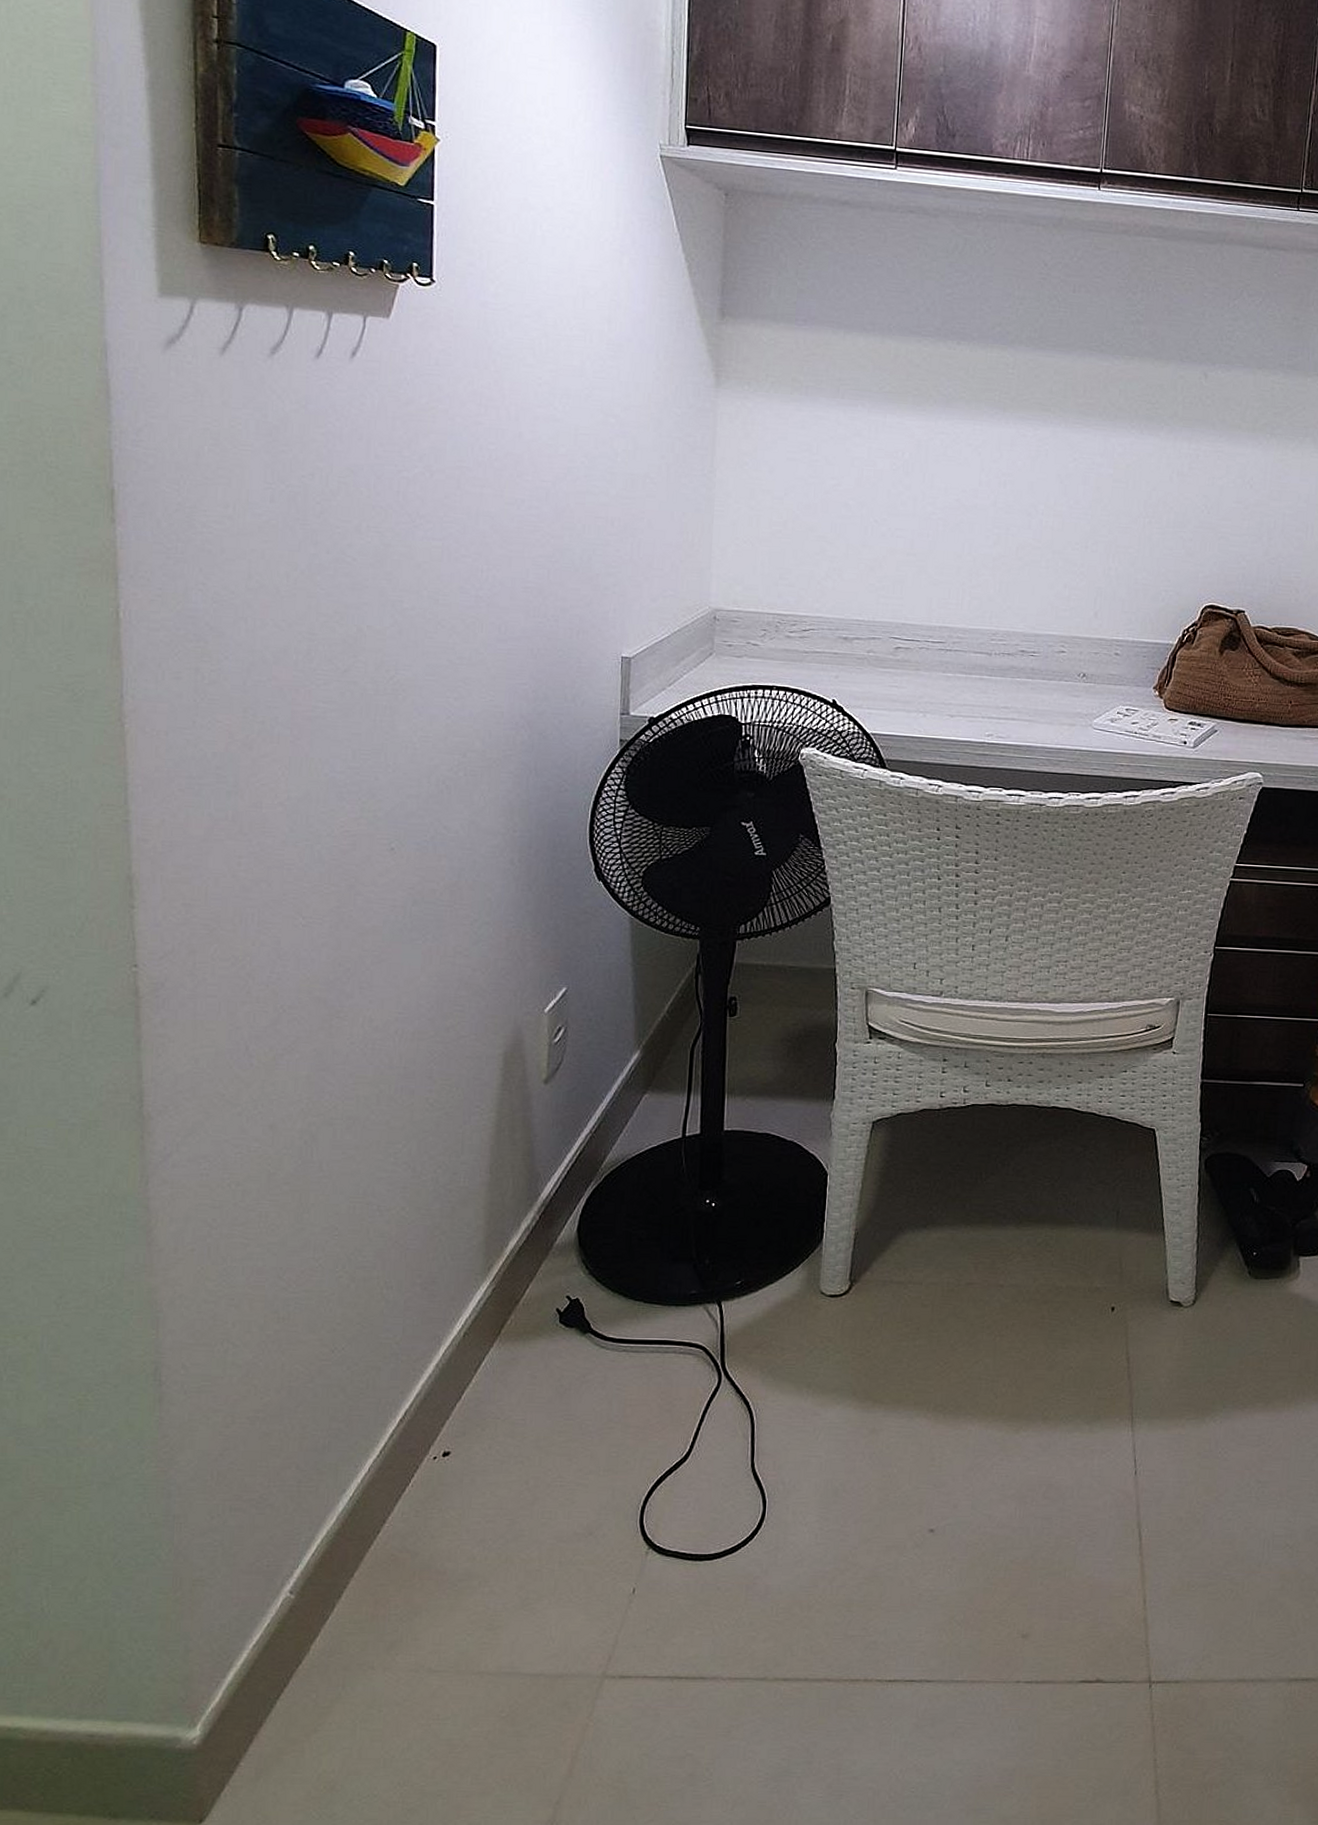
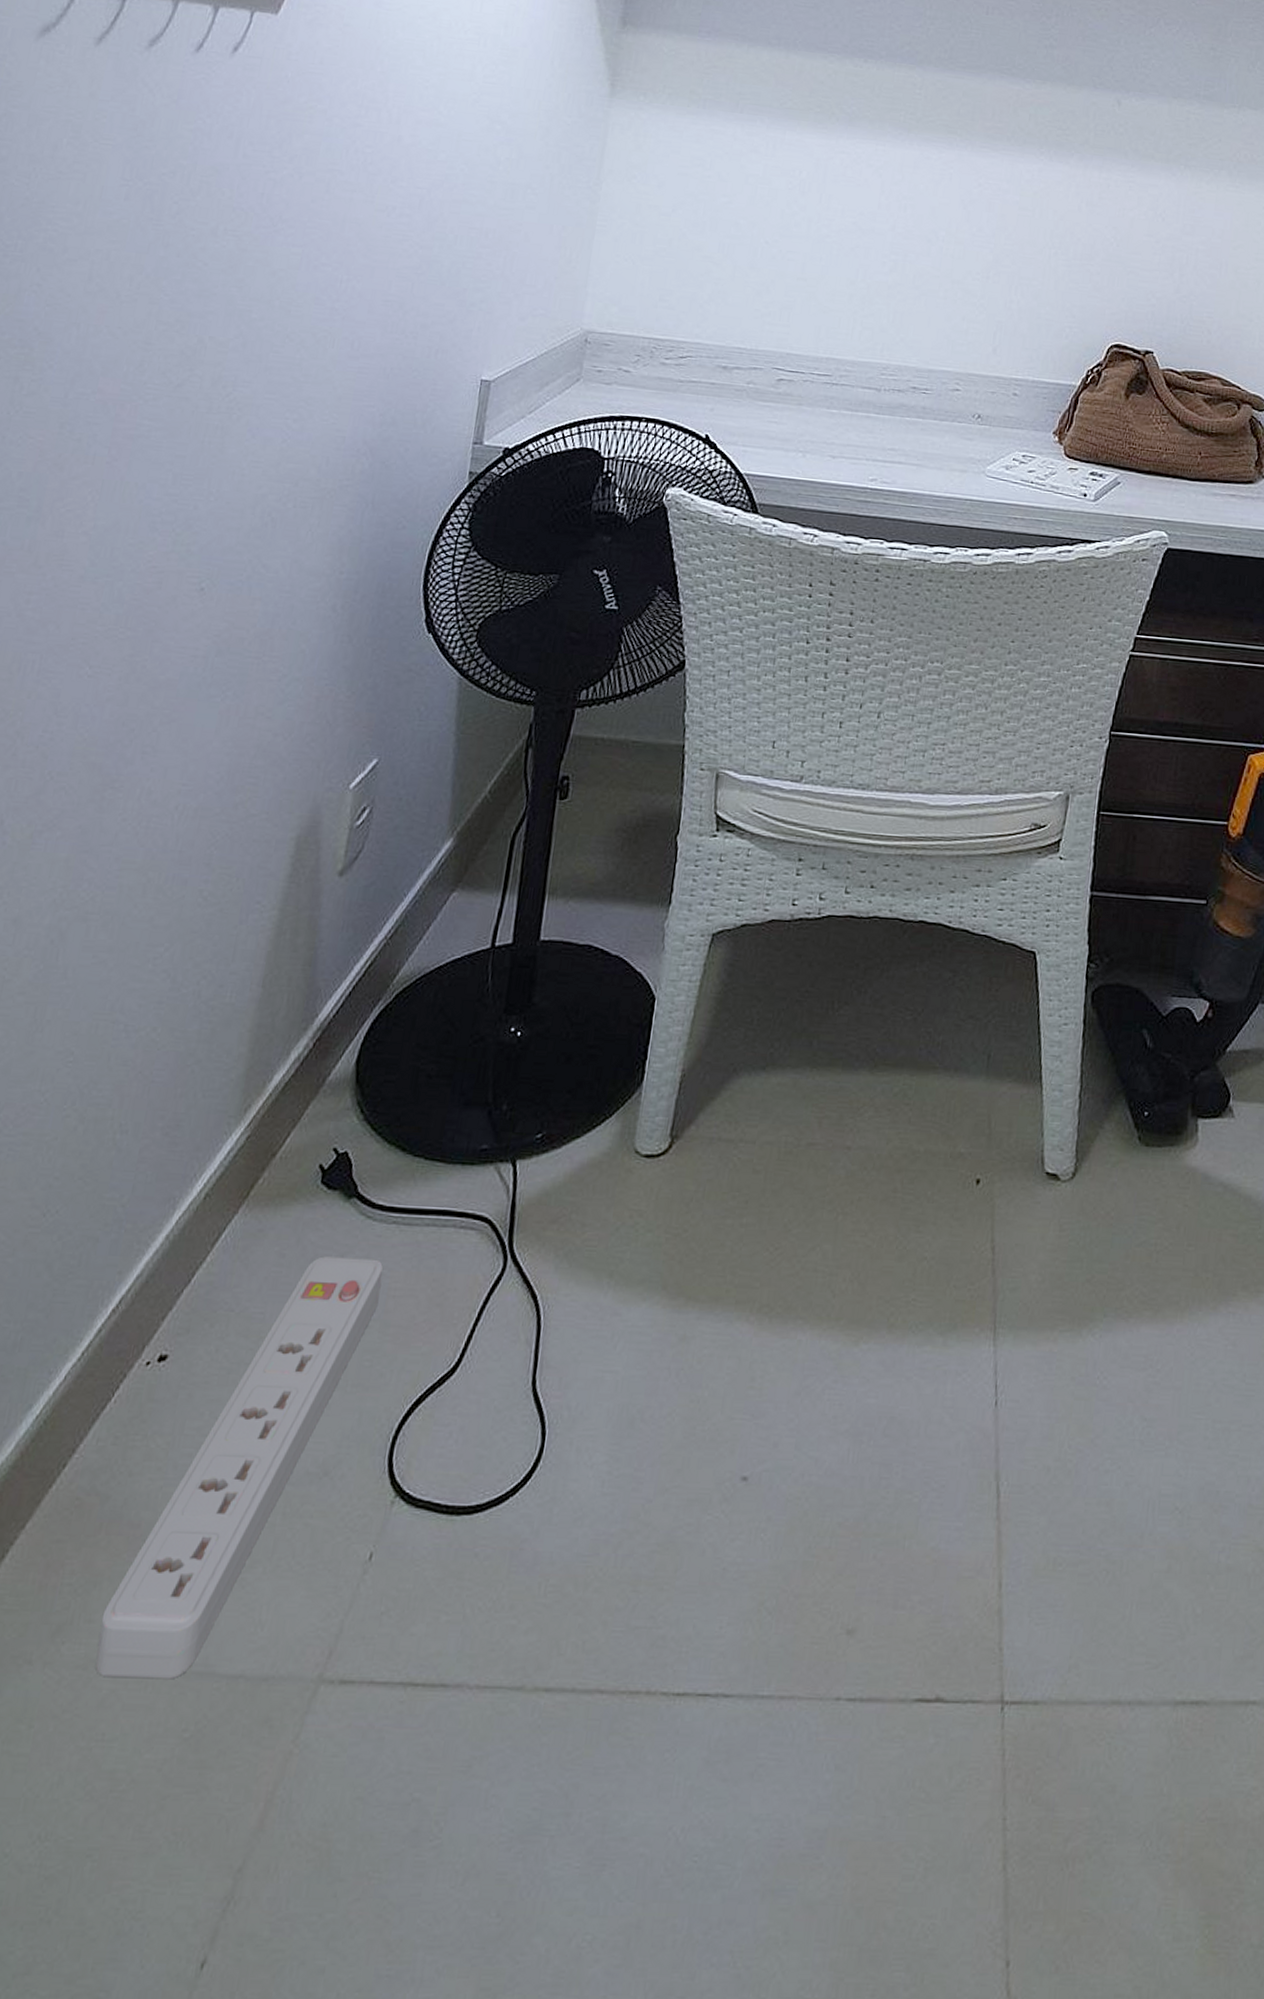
power strip: none [424,1377,619,1678] -> present [95,1256,384,1680]

